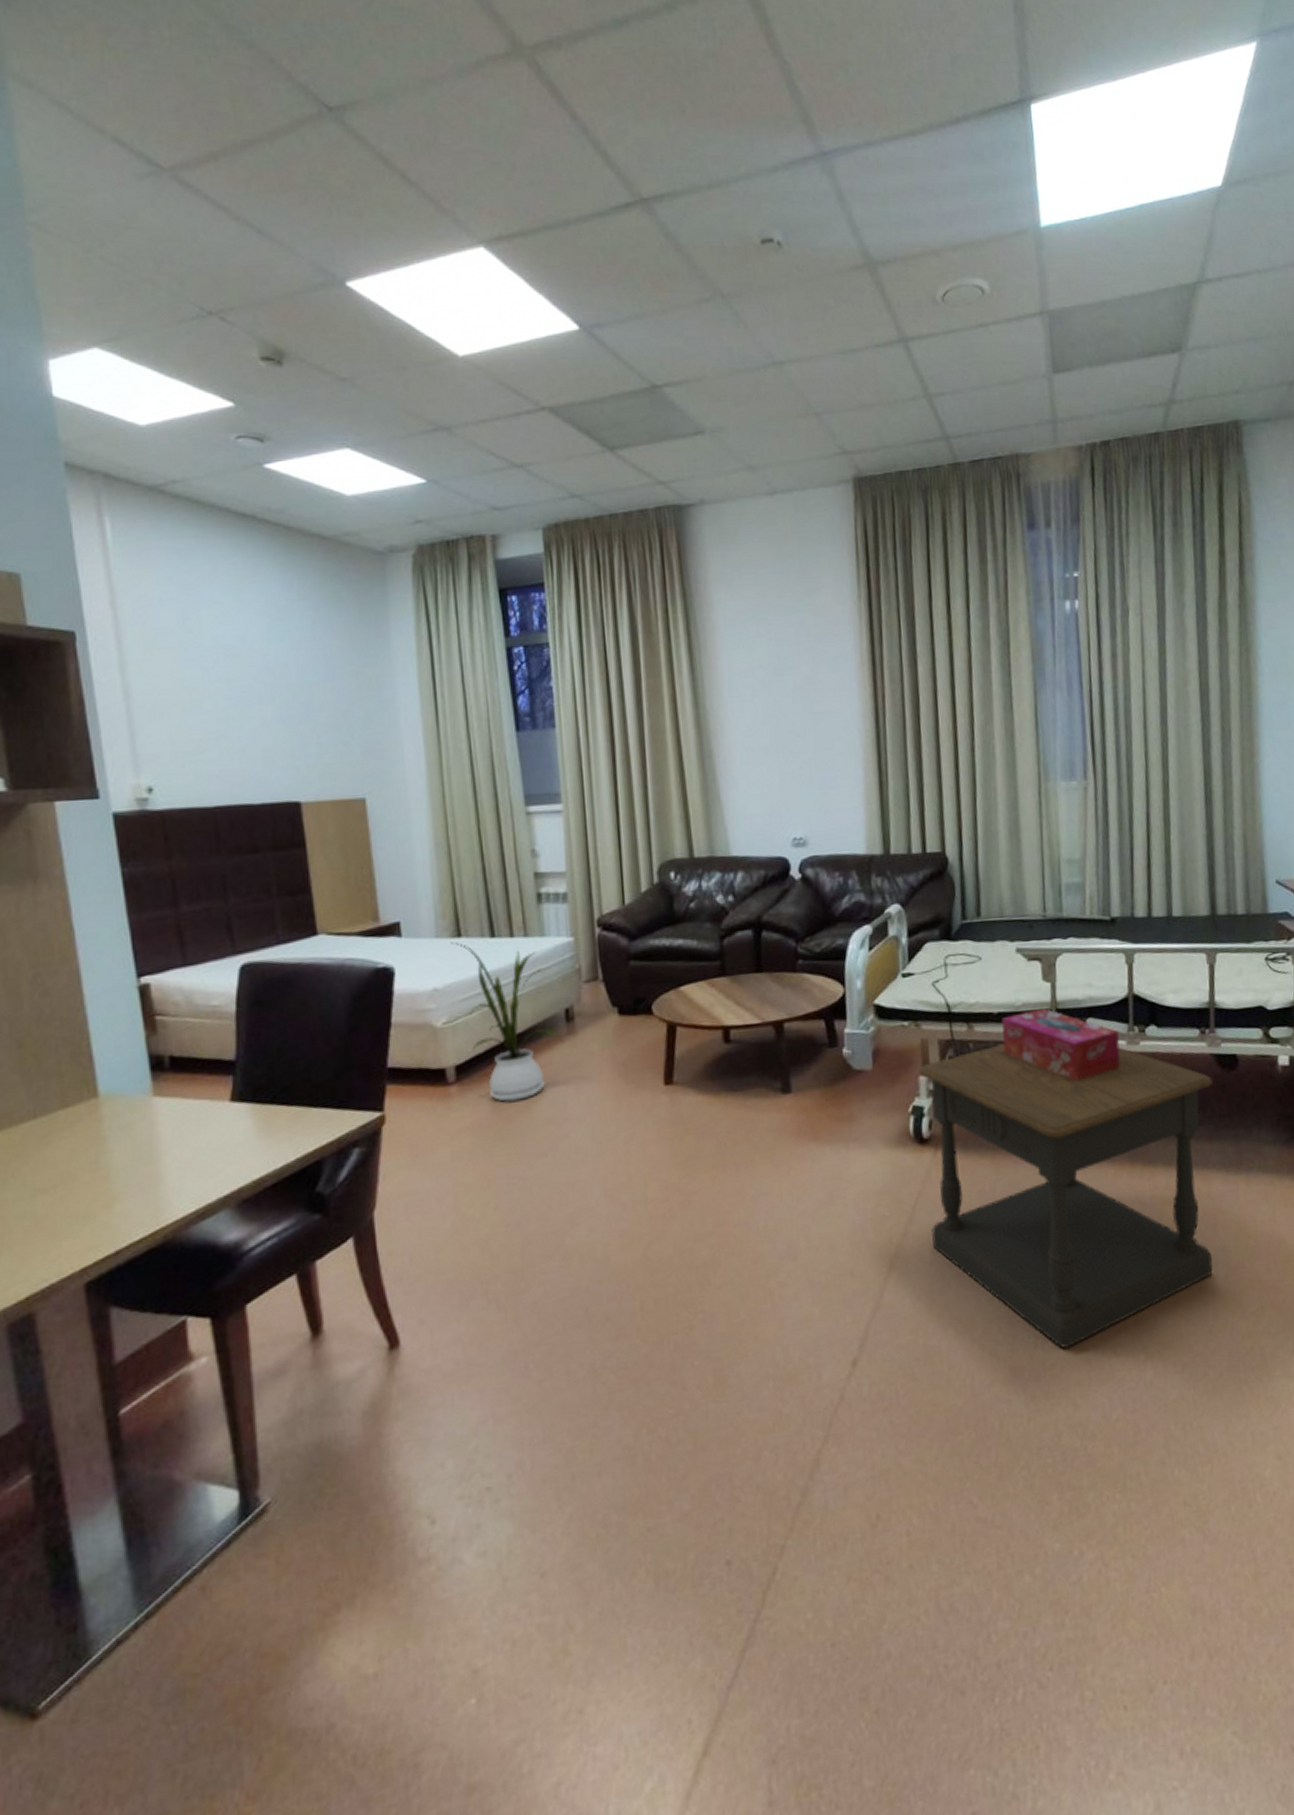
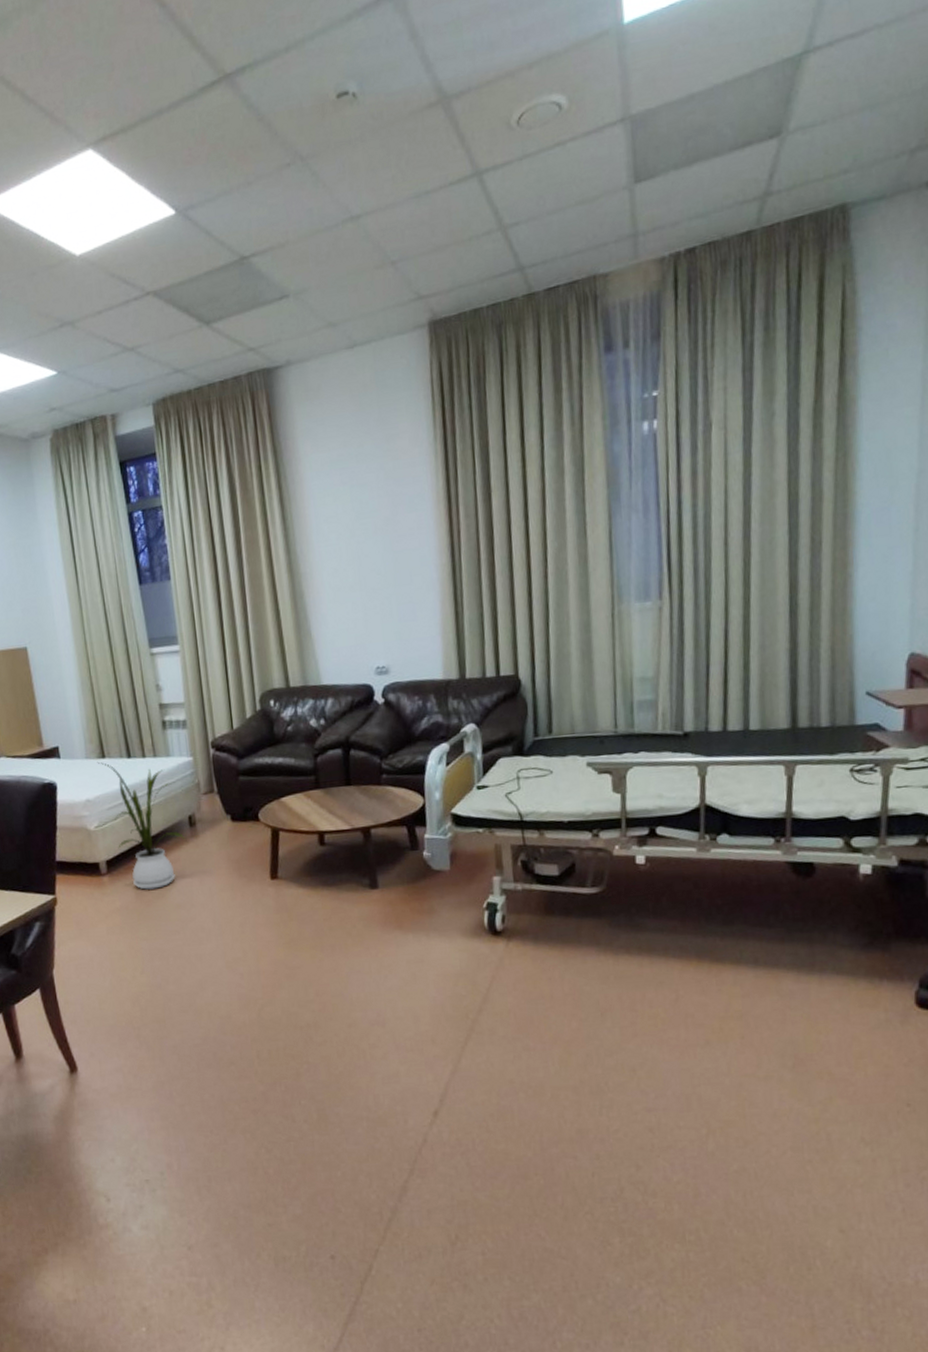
side table: present [919,1044,1213,1348] -> none [493,849,786,1117]
tissue box: present [1001,1007,1120,1081] -> none [571,816,690,884]

